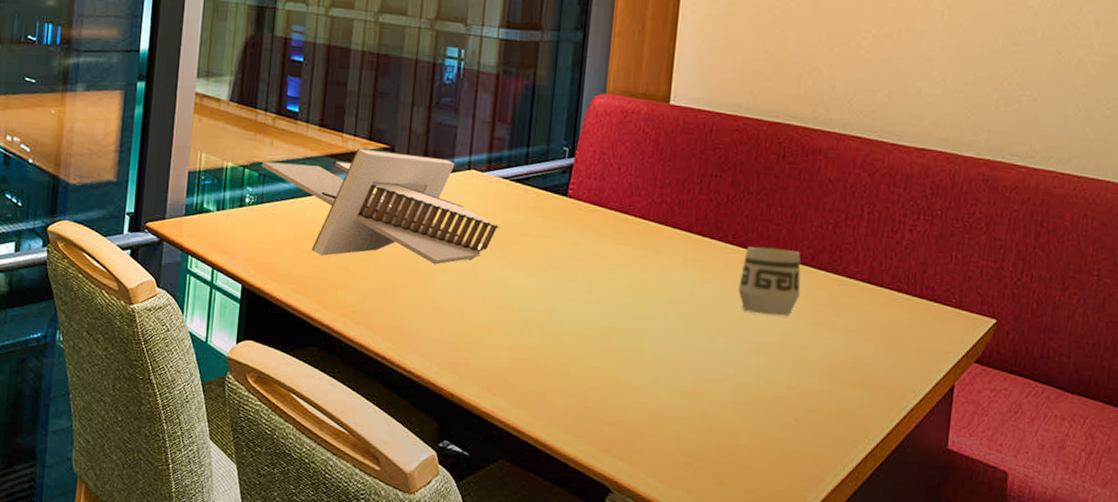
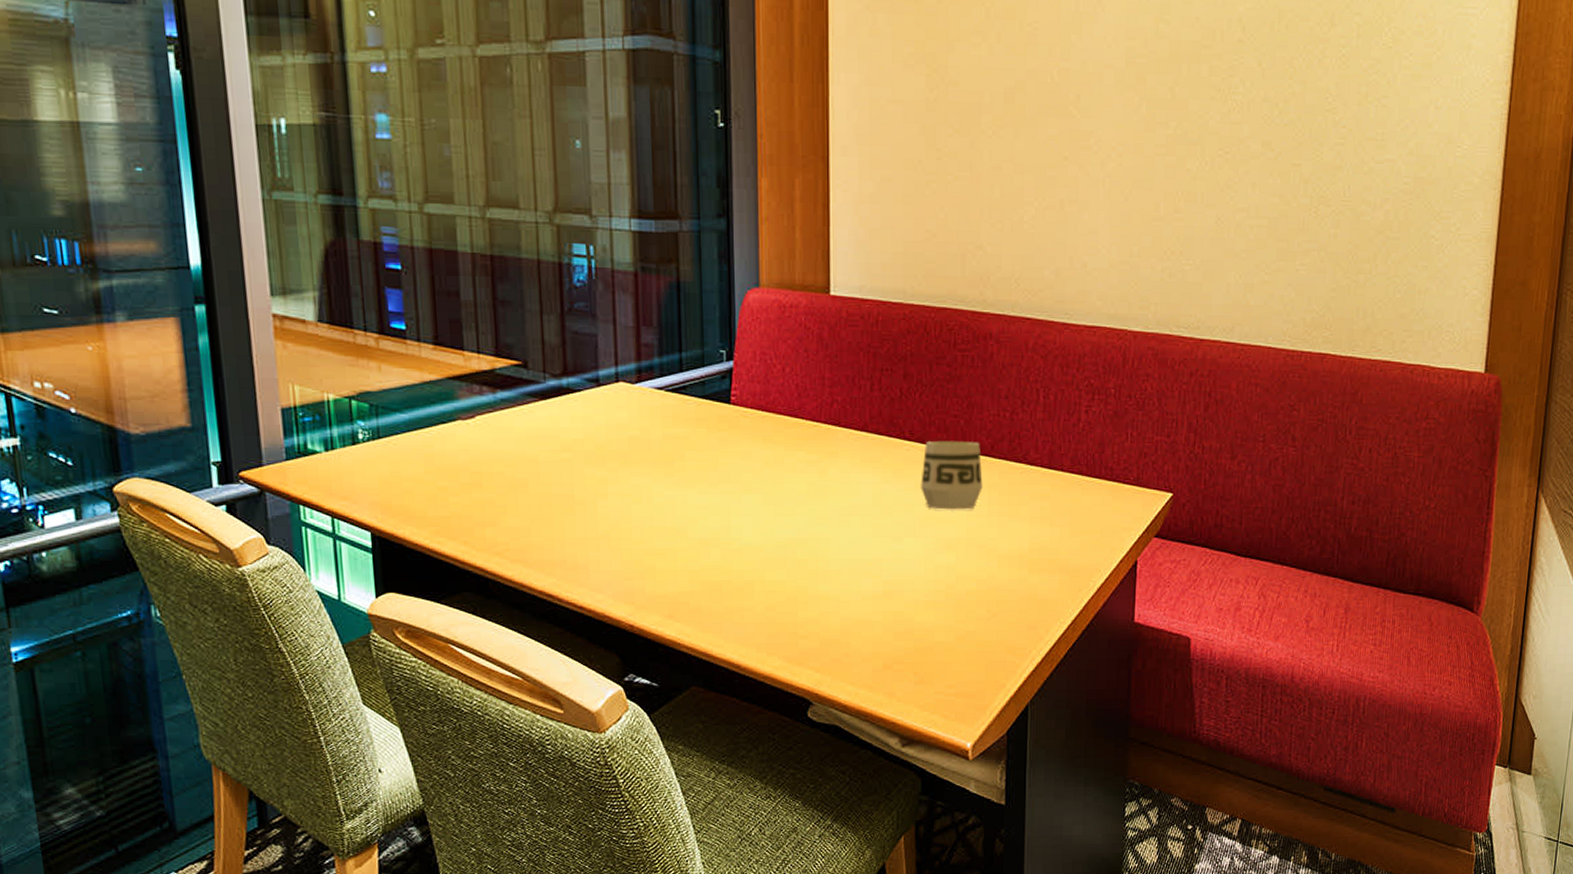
architectural model: present [261,148,500,265] -> none [370,367,661,492]

